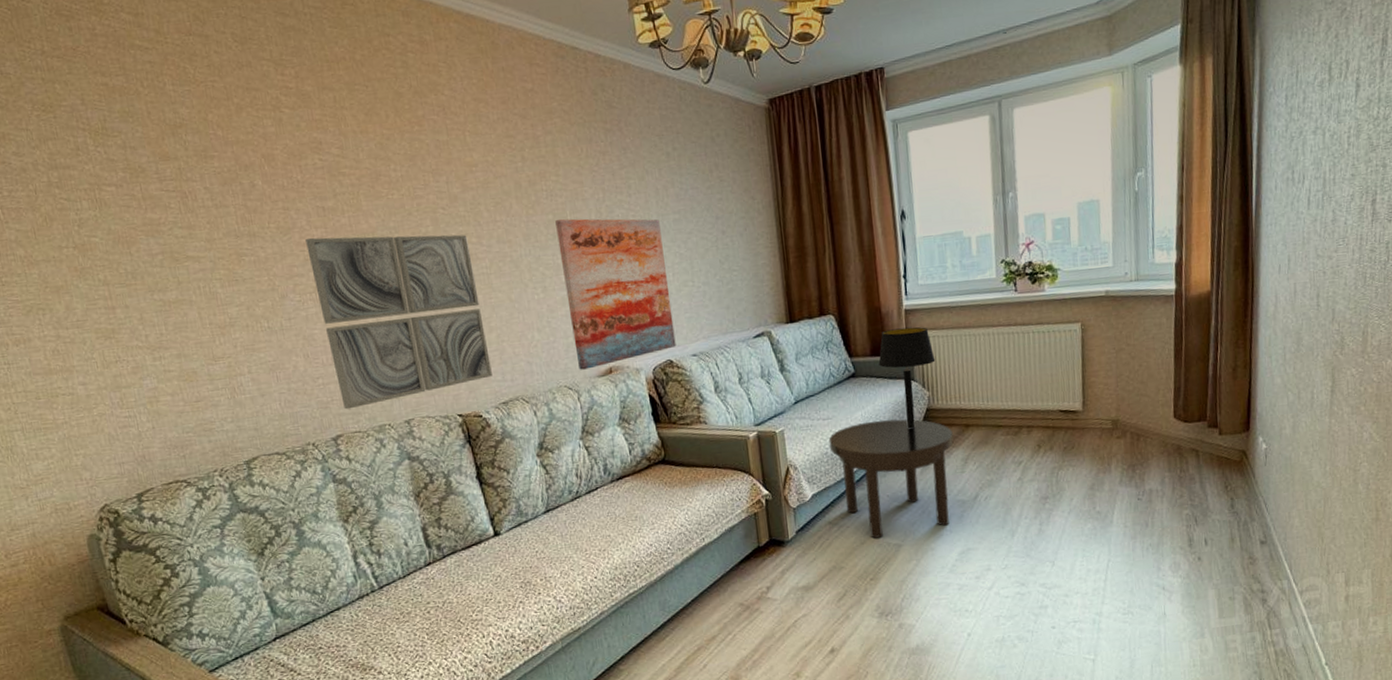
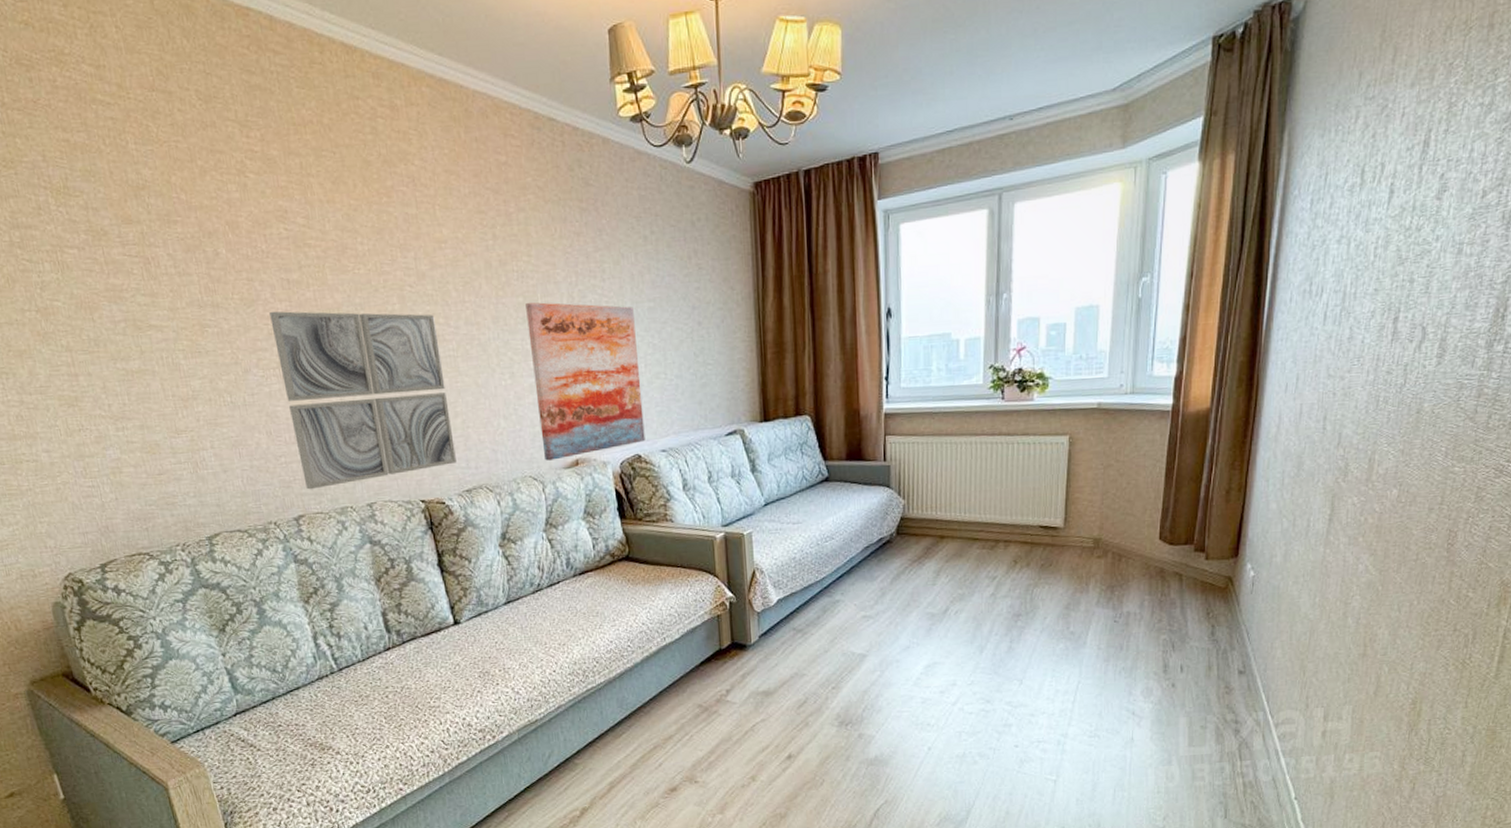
side table: present [828,419,954,538] -> none [797,527,927,647]
table lamp: present [878,327,935,429] -> none [854,432,913,537]

